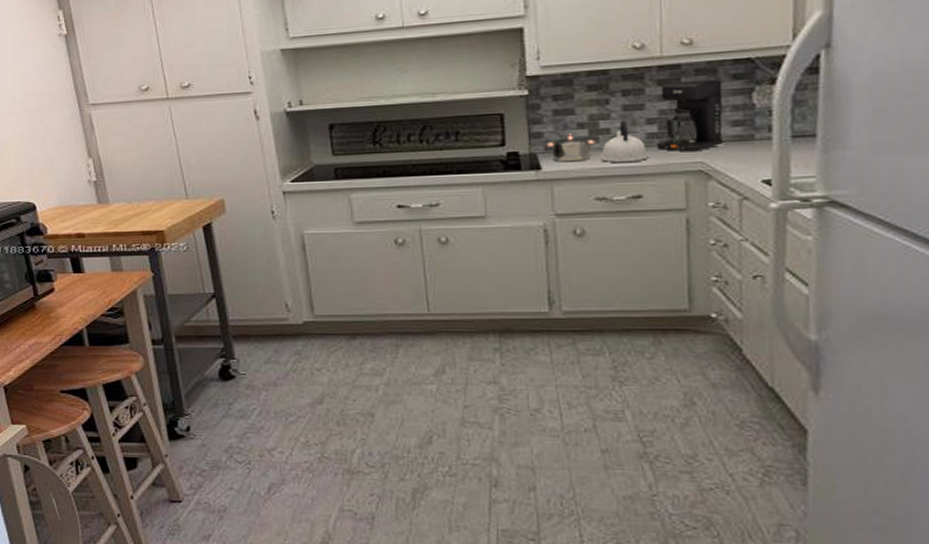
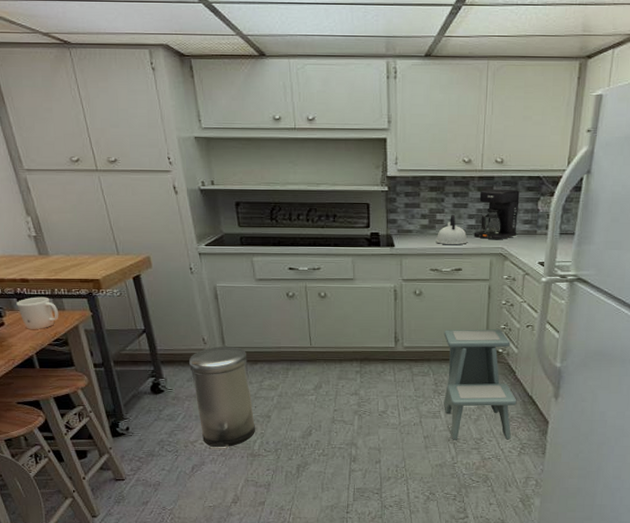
mug: none [69,255,116,296] -> present [16,297,59,329]
pedal bin: none [268,313,354,463] -> present [189,345,255,450]
cooking pot: present [544,133,597,162] -> none [397,221,434,243]
step stool: none [621,283,749,459] -> present [443,329,517,440]

